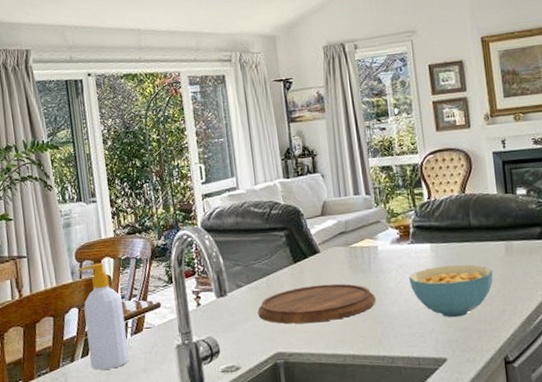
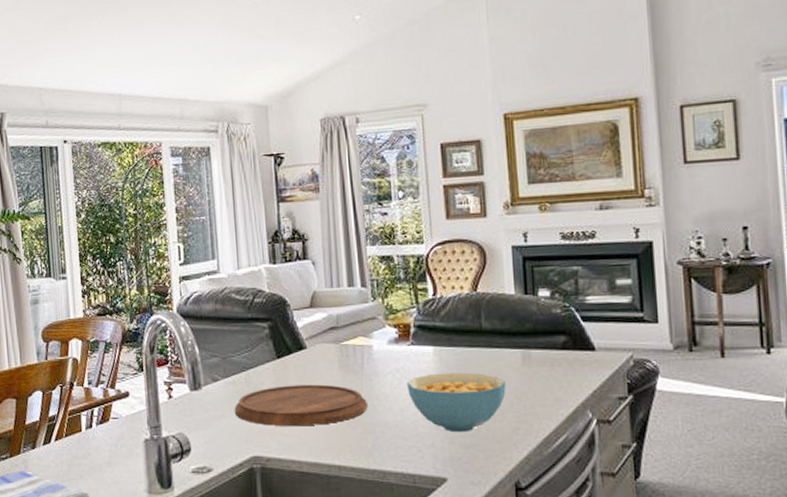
soap bottle: present [78,263,129,370] -> none [44,344,93,459]

